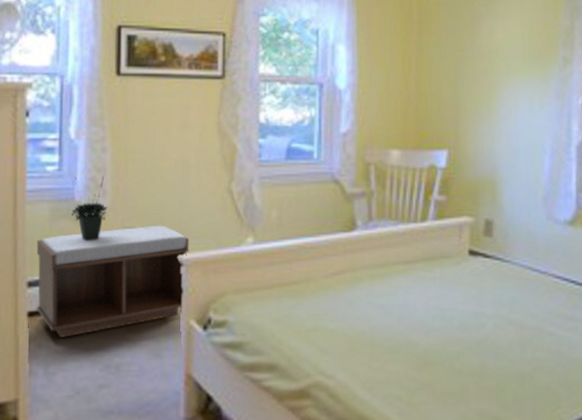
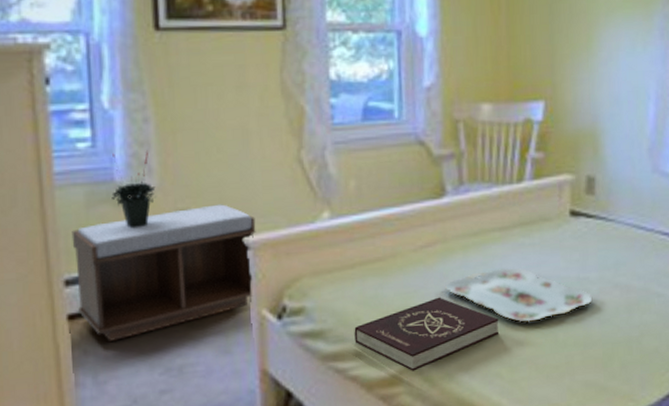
book: none [269,320,400,387] -> present [354,297,499,371]
serving tray: none [352,299,488,350] -> present [445,267,593,323]

